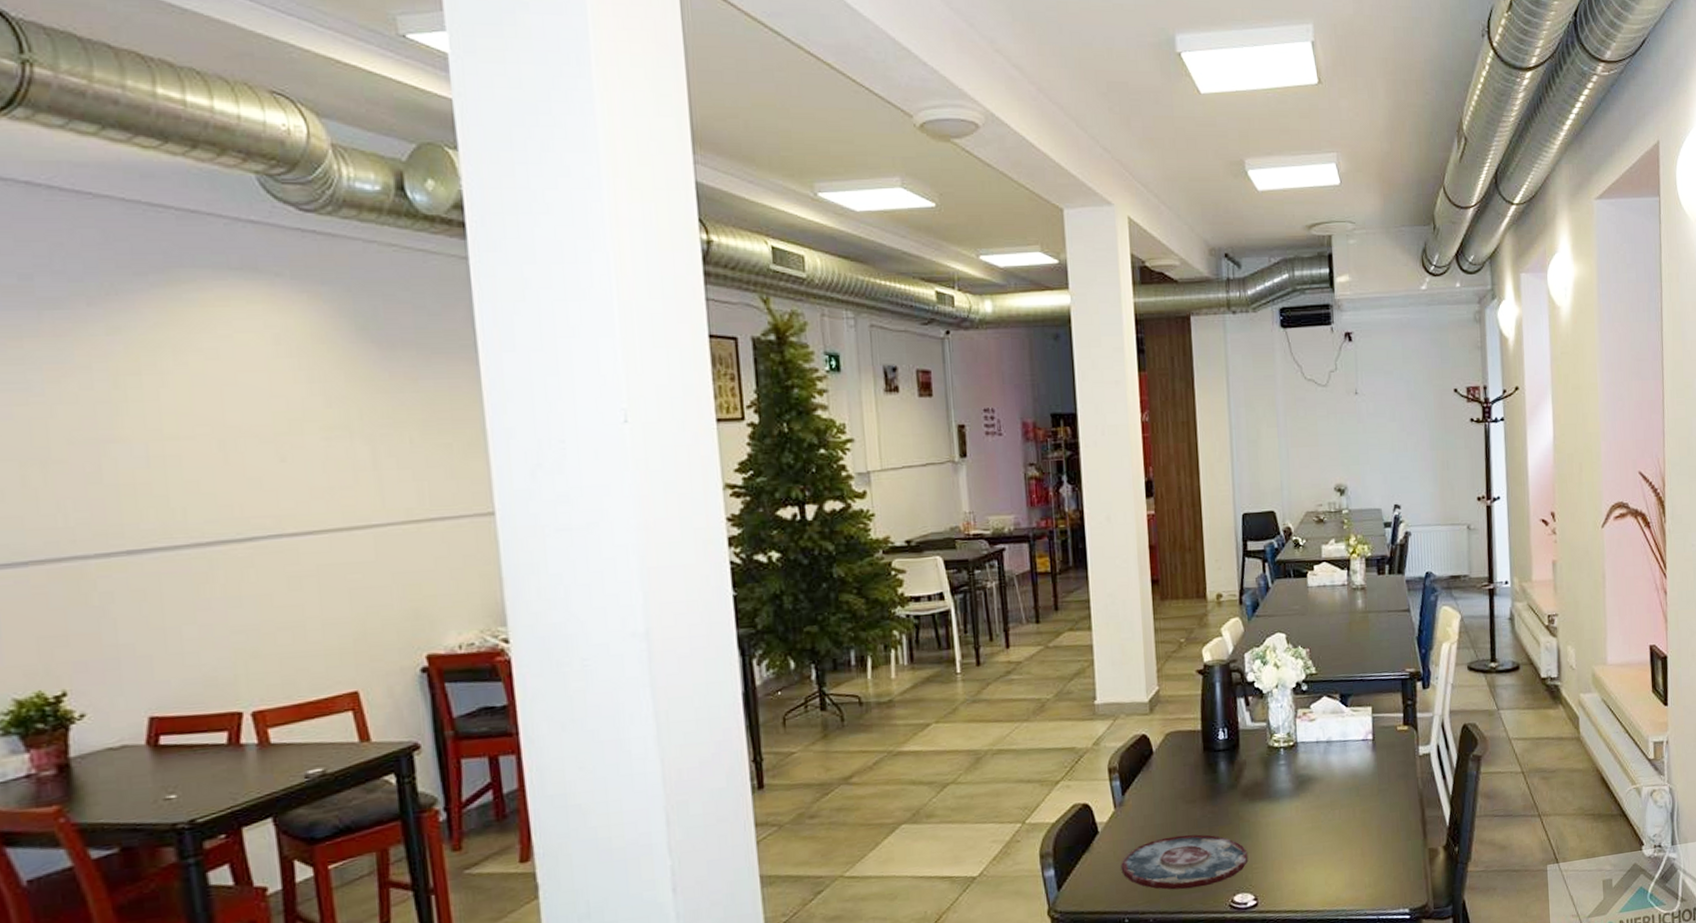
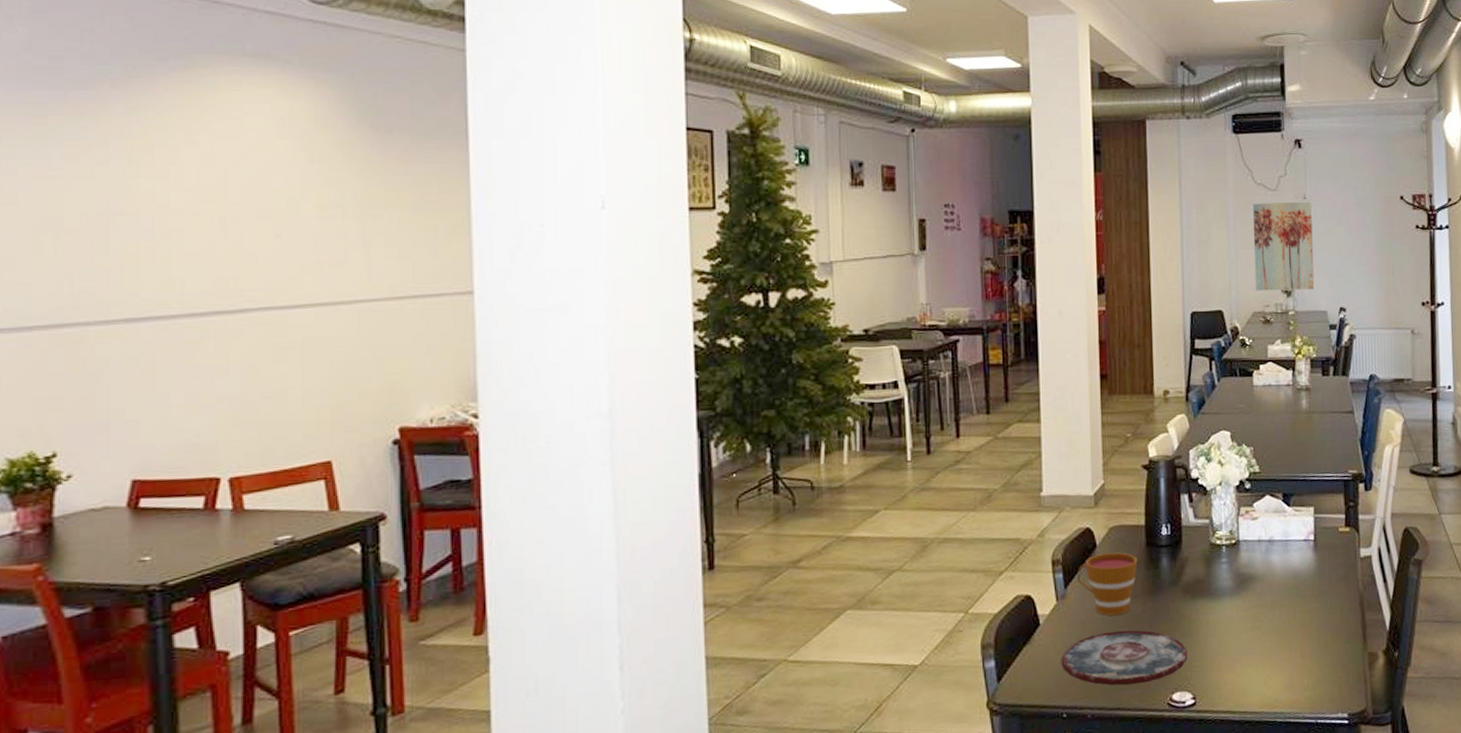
cup: none [1134,758,1195,821] -> present [1077,552,1138,616]
wall art: none [1303,396,1368,491] -> present [1253,201,1315,291]

